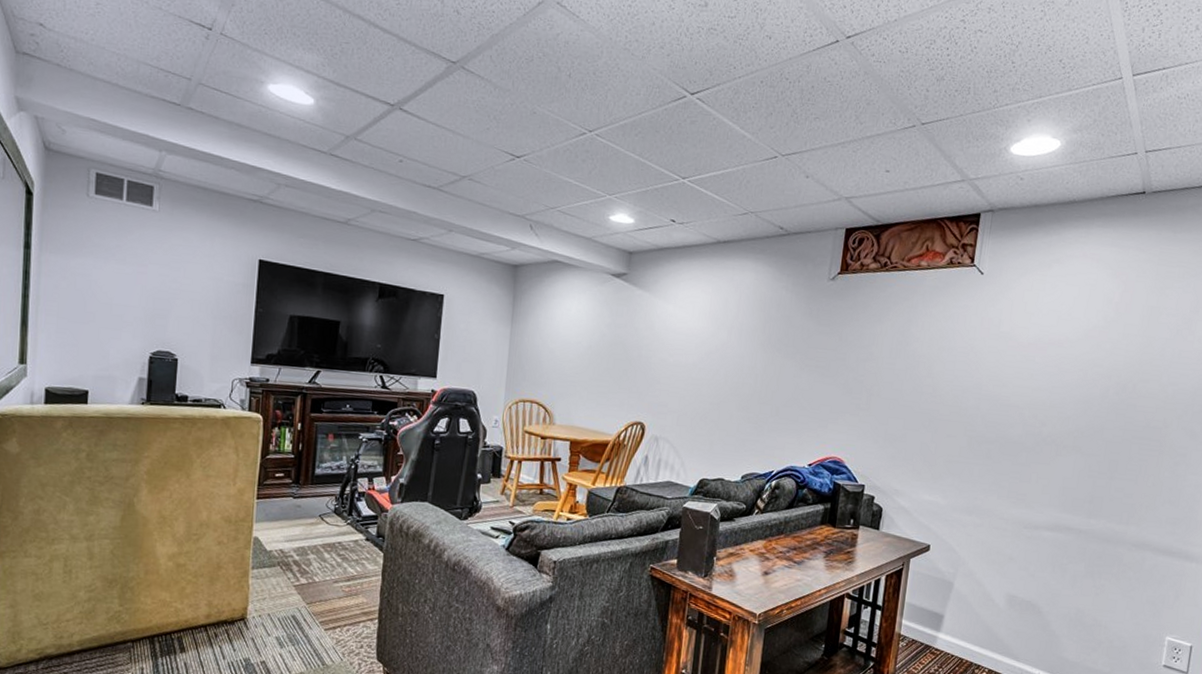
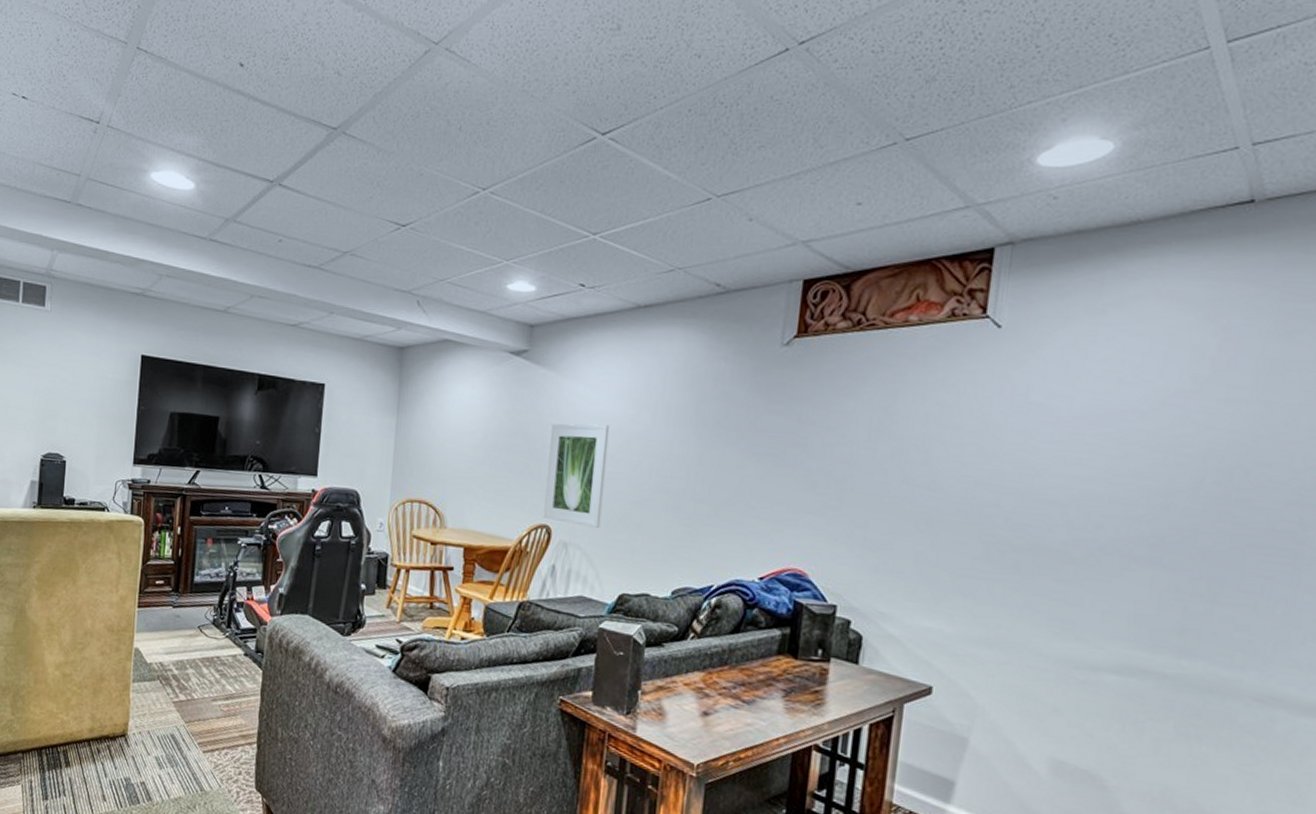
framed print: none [638,337,694,425] -> present [542,423,610,528]

